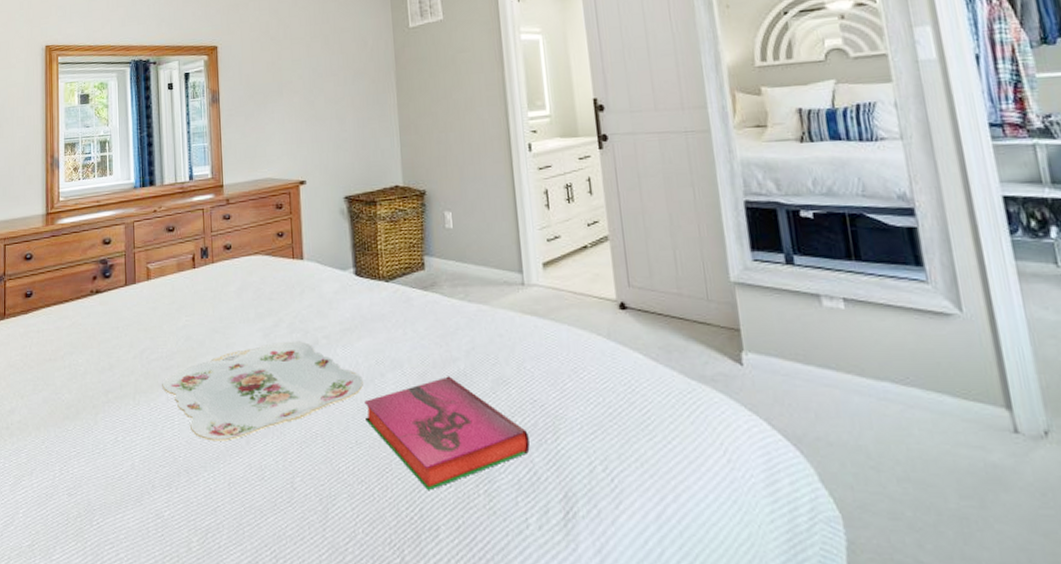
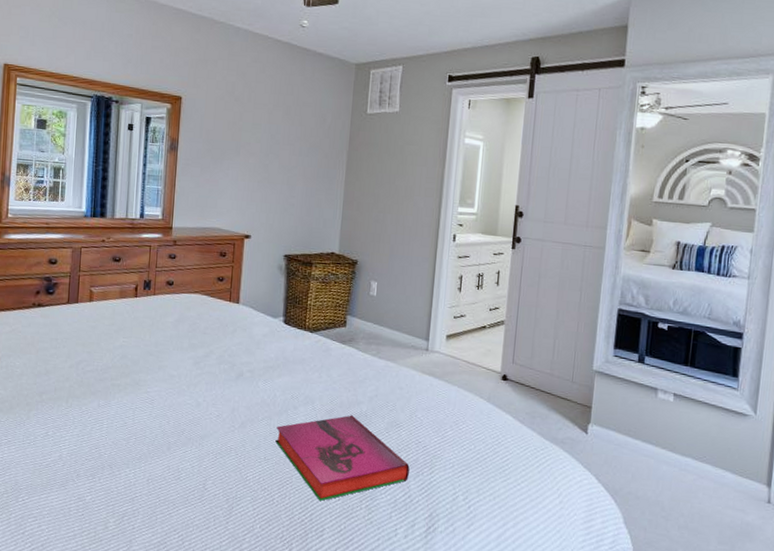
serving tray: present [162,341,363,441] -> none [95,370,278,446]

